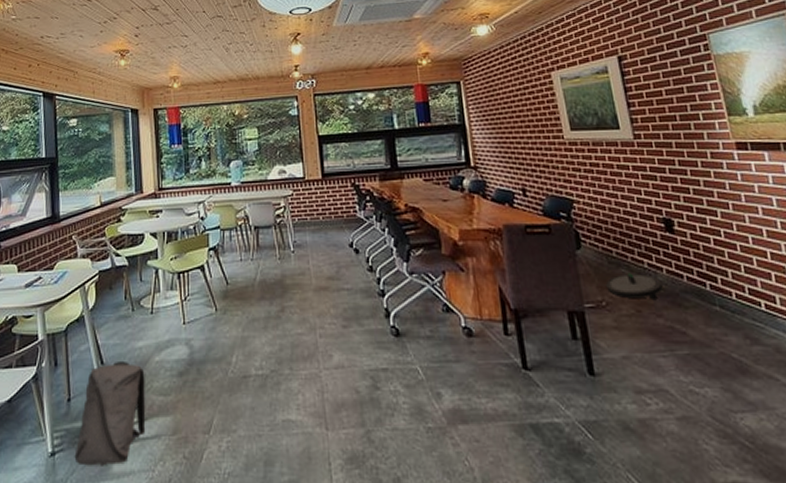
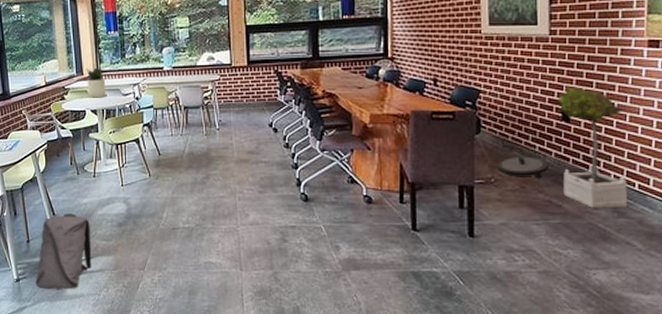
planter: none [146,183,169,219] -> present [86,66,107,98]
potted tree: none [656,194,759,334] -> present [557,87,628,208]

